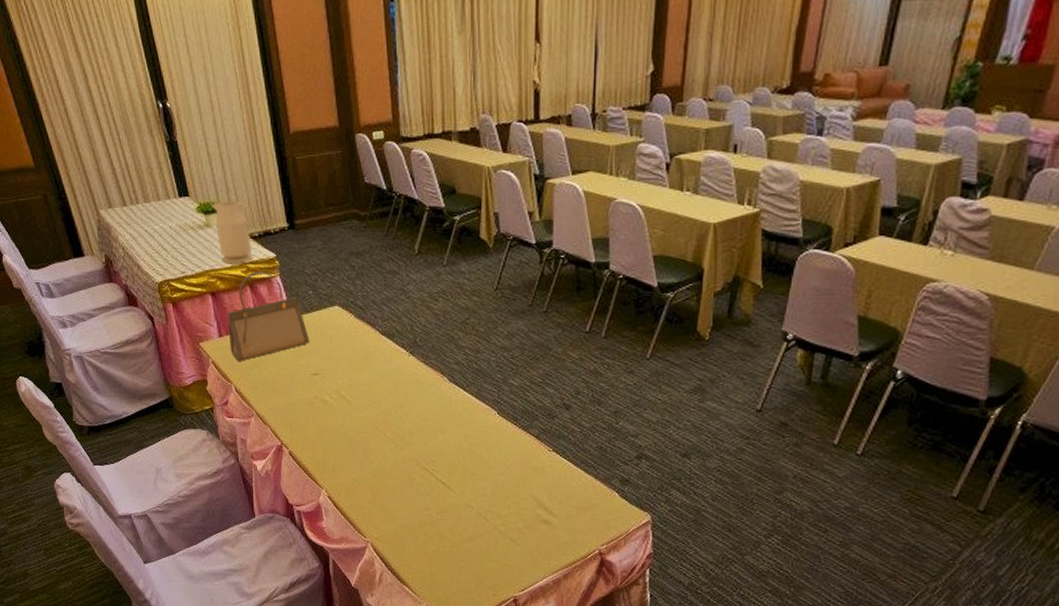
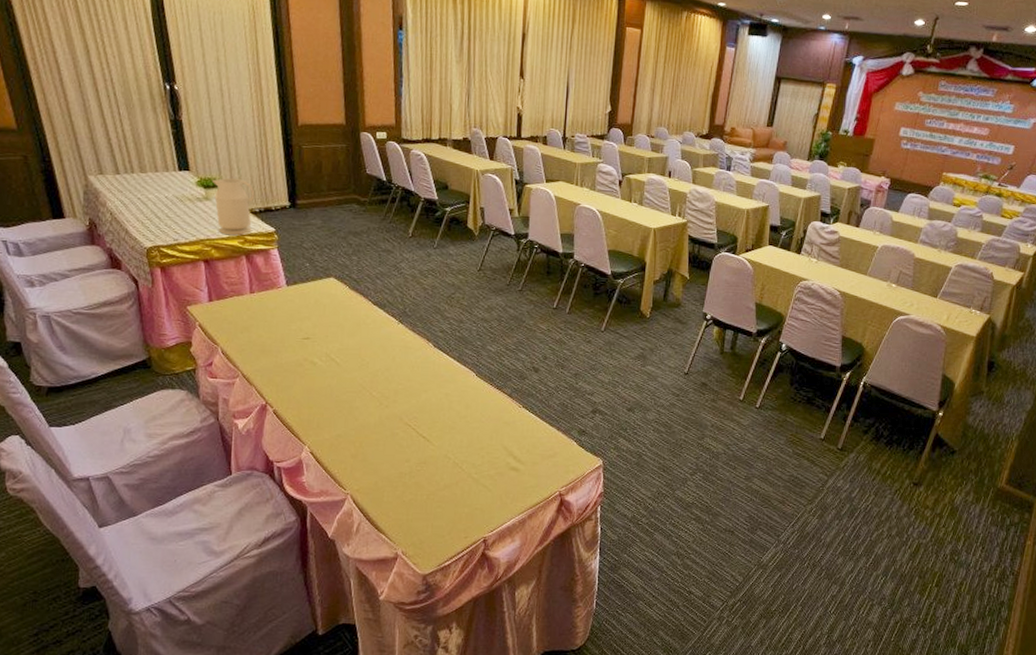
handbag: present [228,271,310,362] -> none [219,243,303,326]

